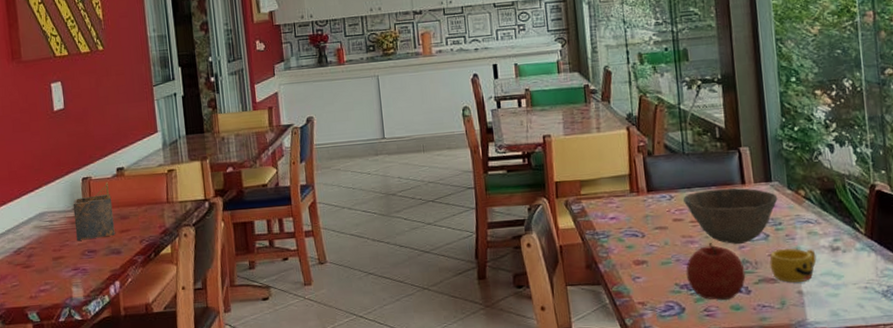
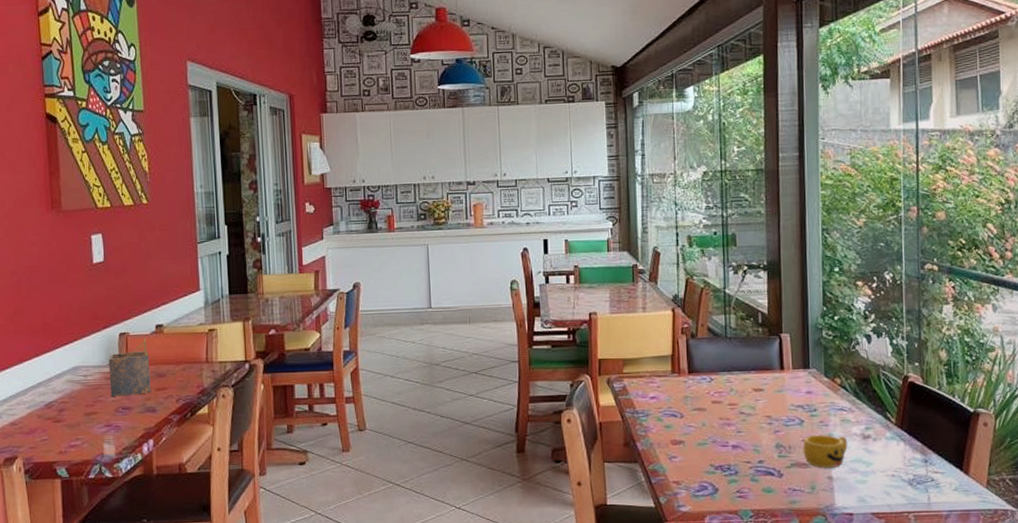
bowl: present [683,187,778,245] -> none [723,373,814,429]
fruit: present [686,243,746,300] -> none [721,426,779,482]

